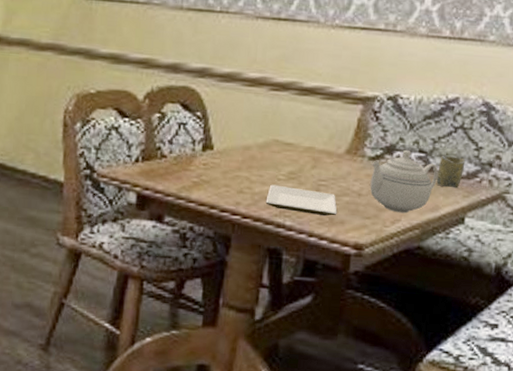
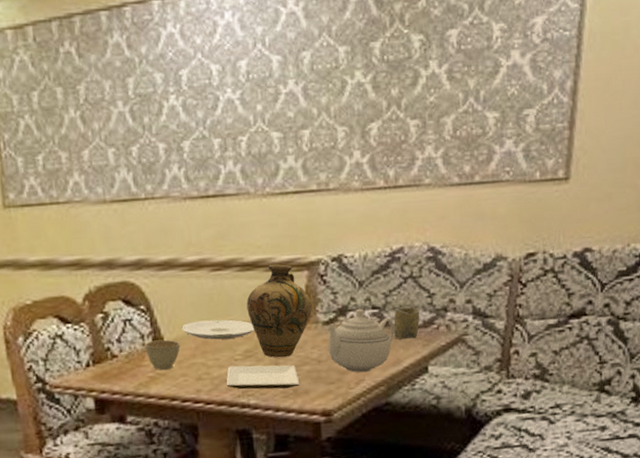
cup: none [194,147,229,178] -> present [144,339,181,370]
plate: none [231,135,302,159] -> present [180,319,255,340]
jug: none [298,94,361,186] -> present [246,264,312,358]

